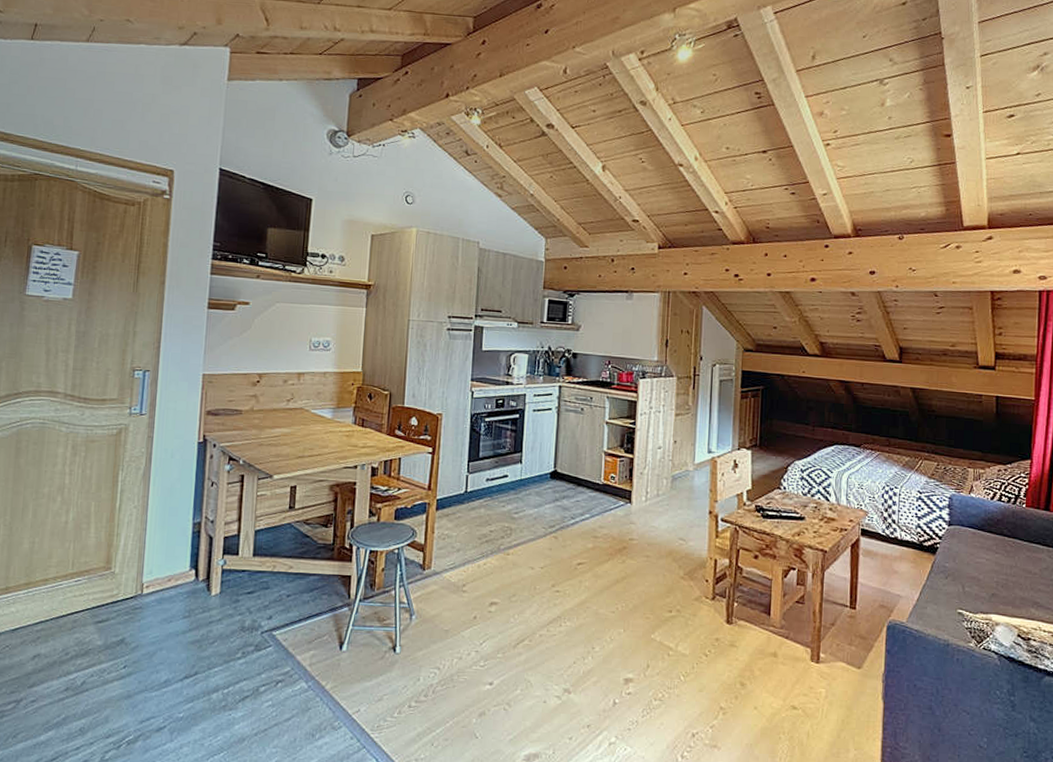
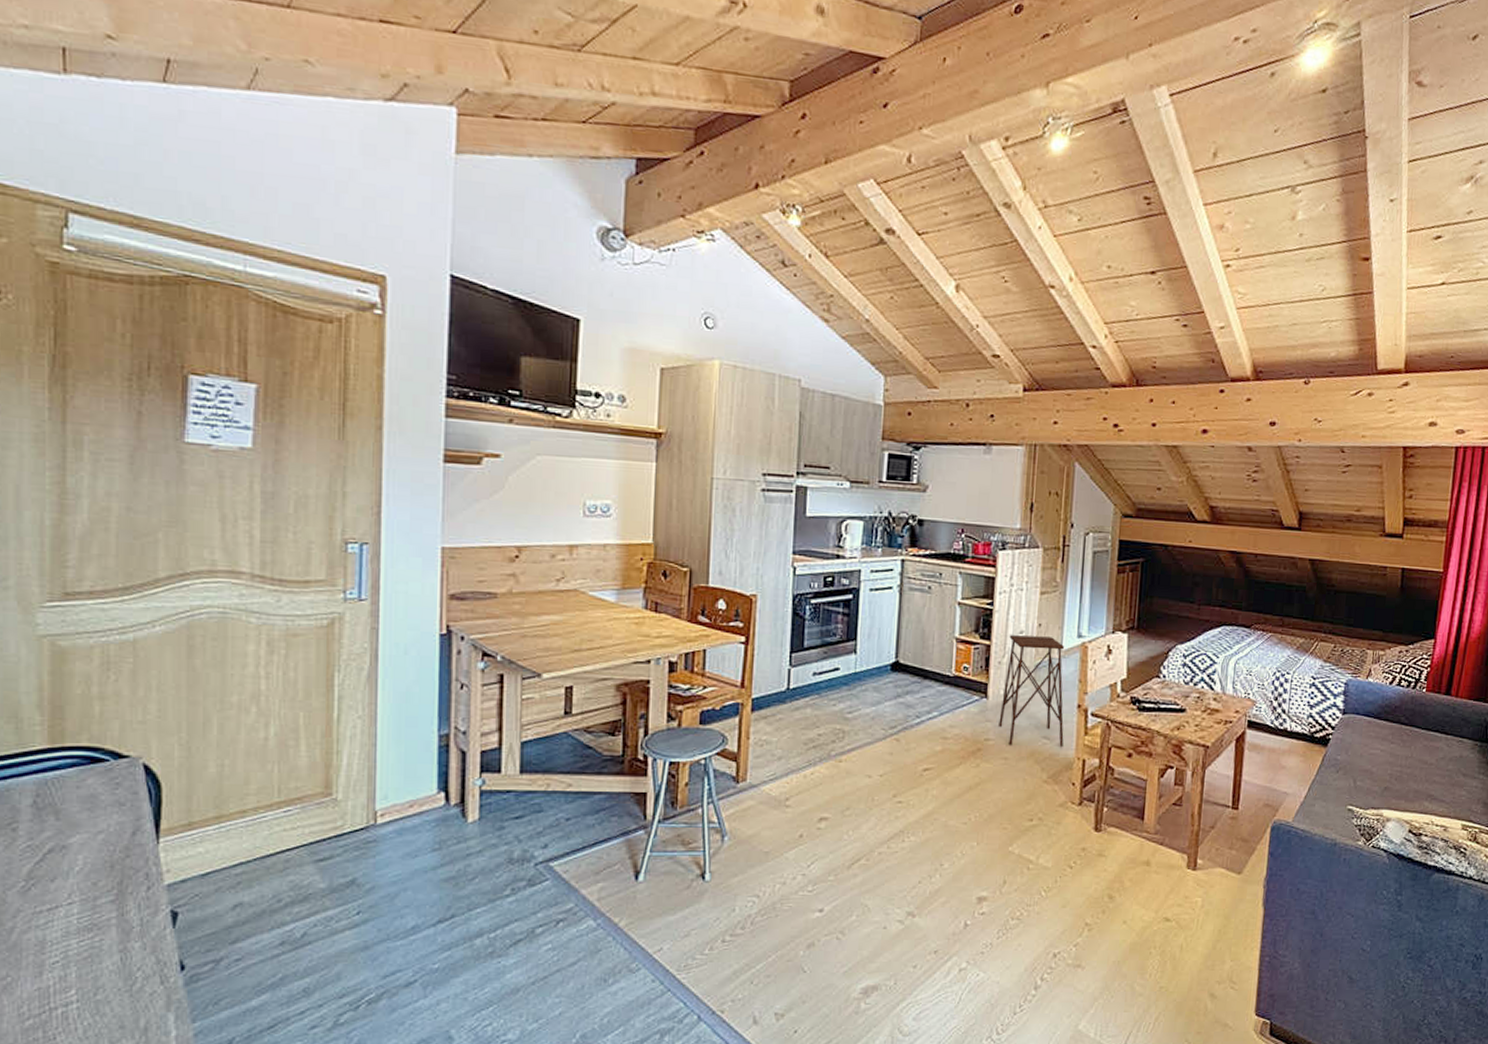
side table: none [641,450,698,547] -> present [999,635,1065,747]

